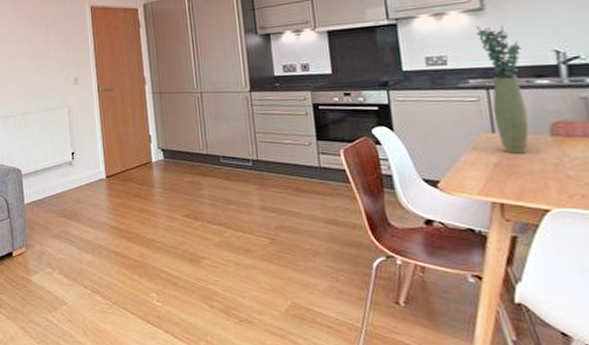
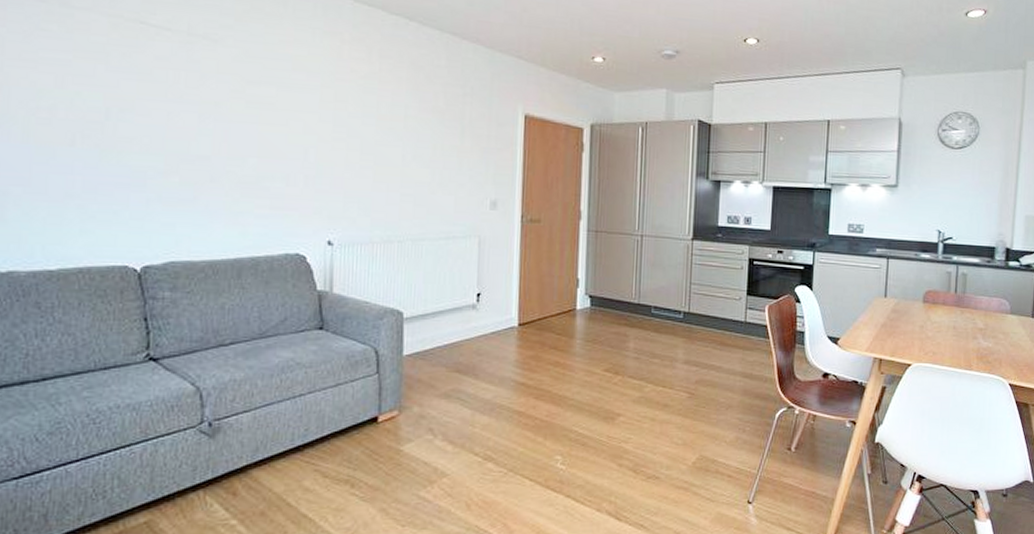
vase: present [475,26,529,154] -> none [888,201,917,317]

